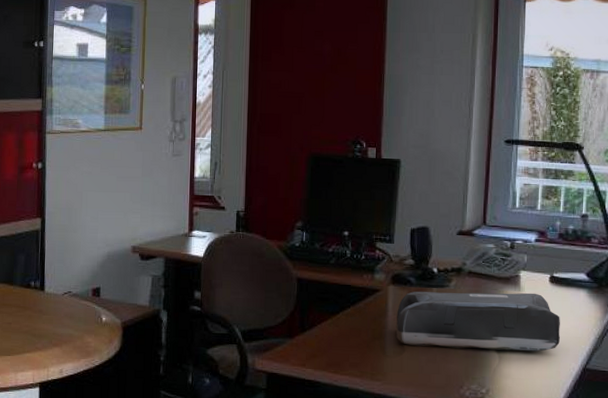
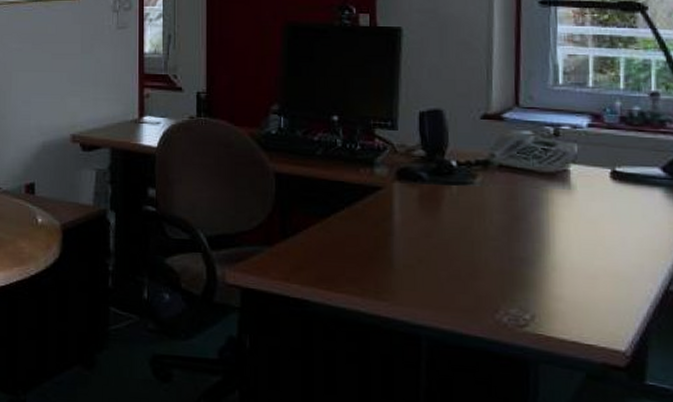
printer: present [396,291,560,352] -> none [404,189,630,268]

